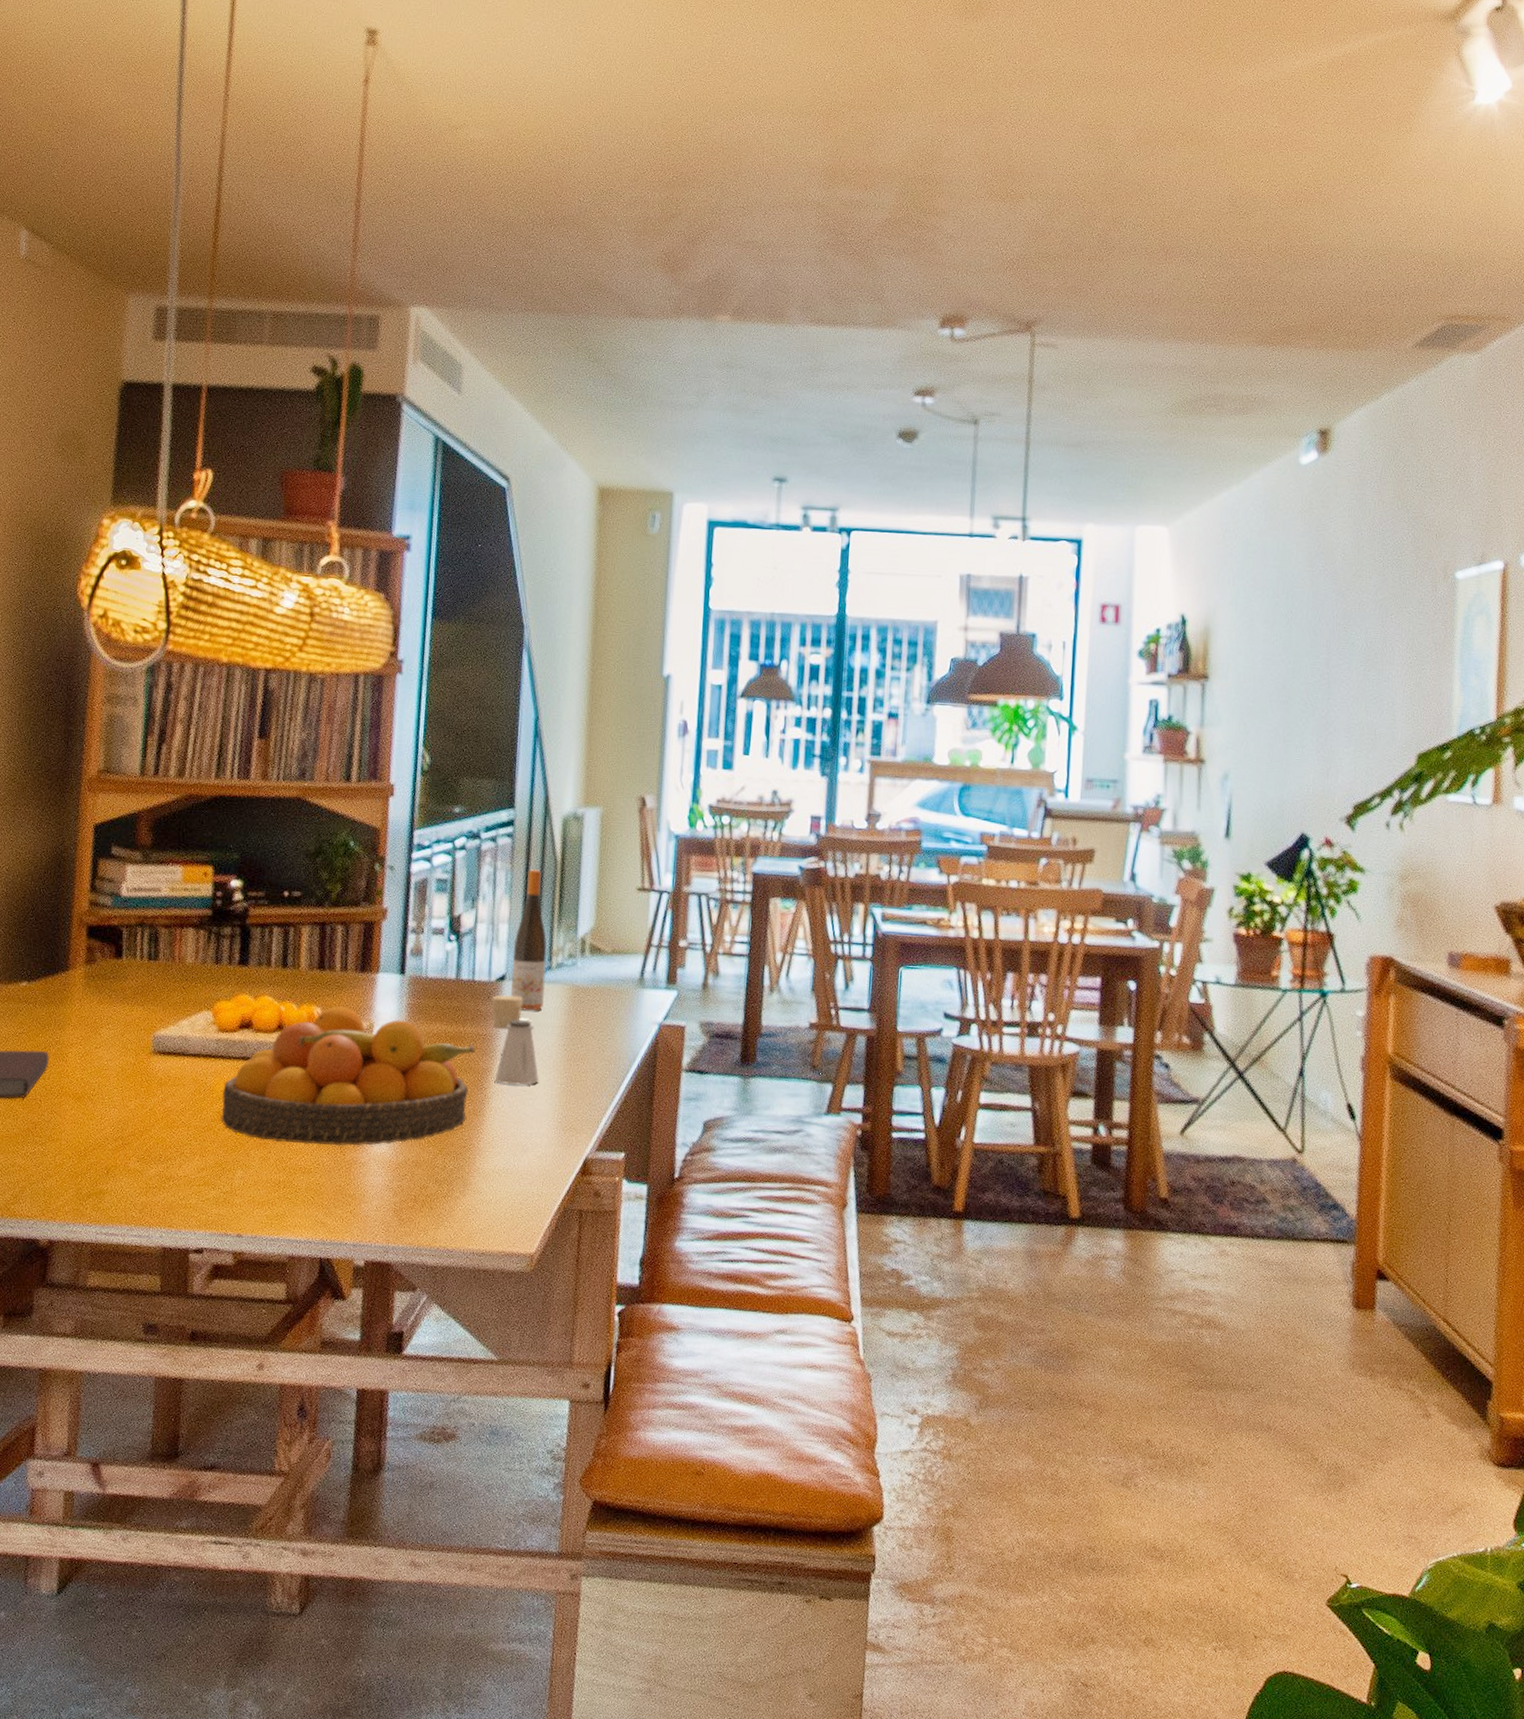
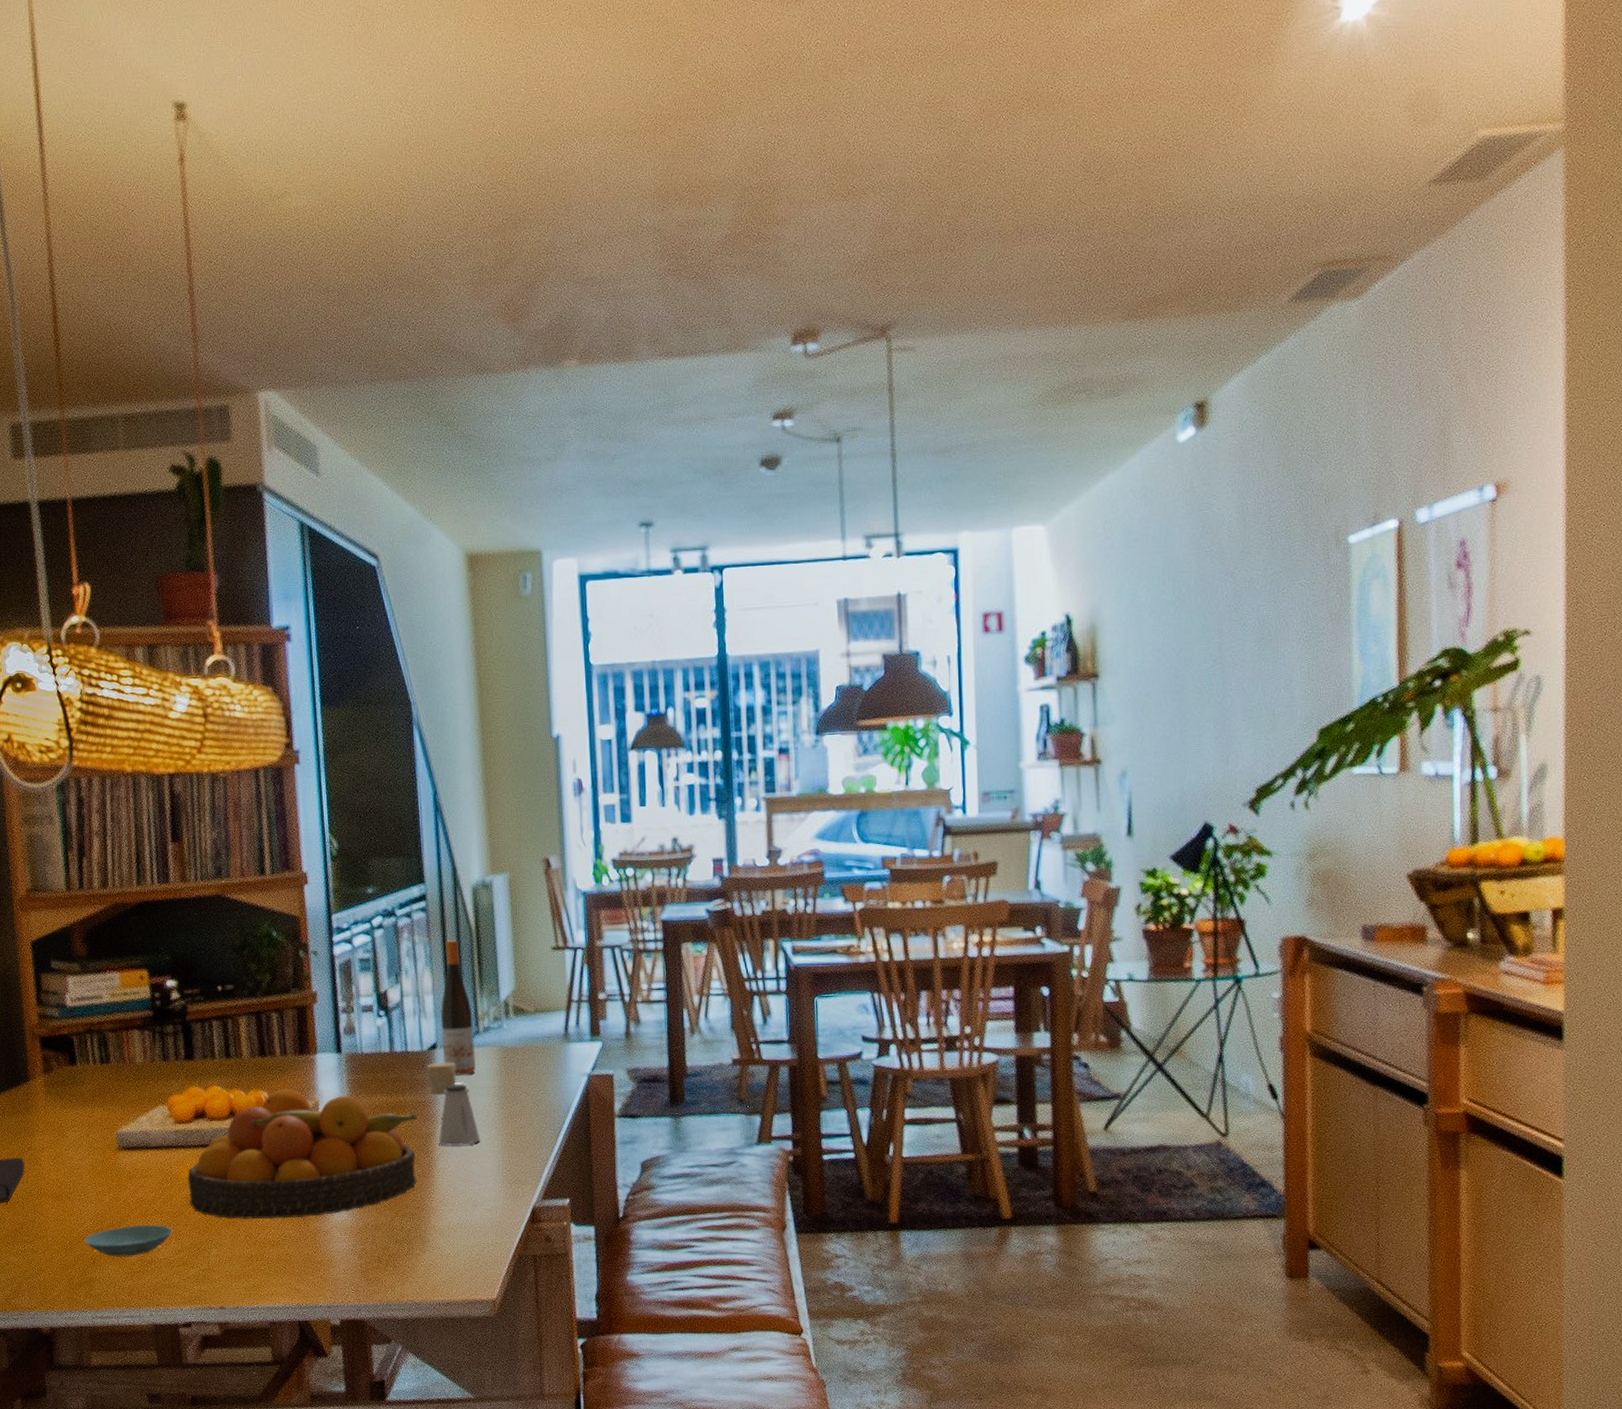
saucer: none [101,1137,198,1170] -> present [84,1225,173,1257]

